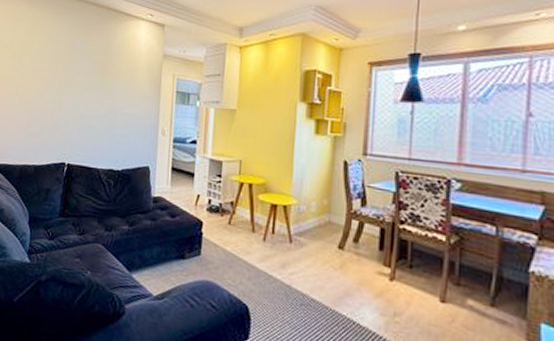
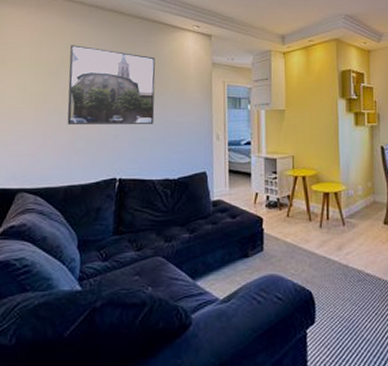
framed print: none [25,30,108,113] -> present [67,45,156,126]

